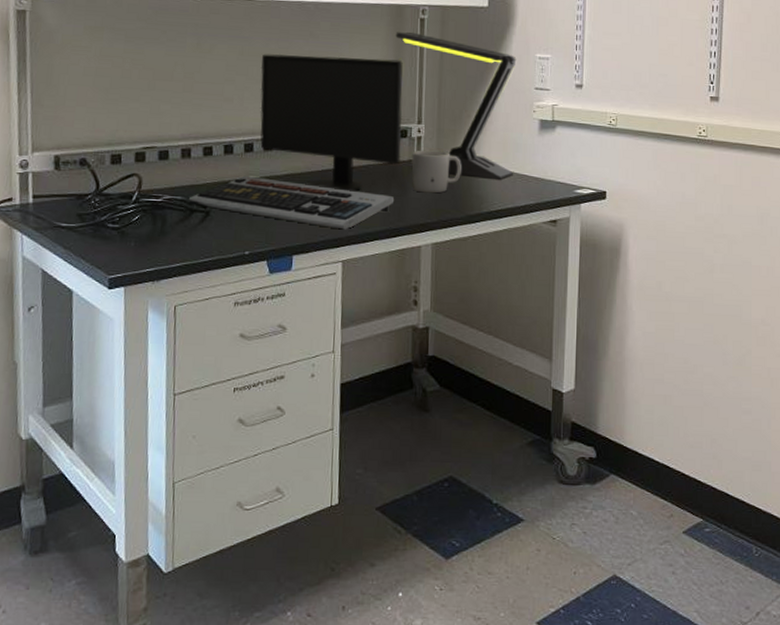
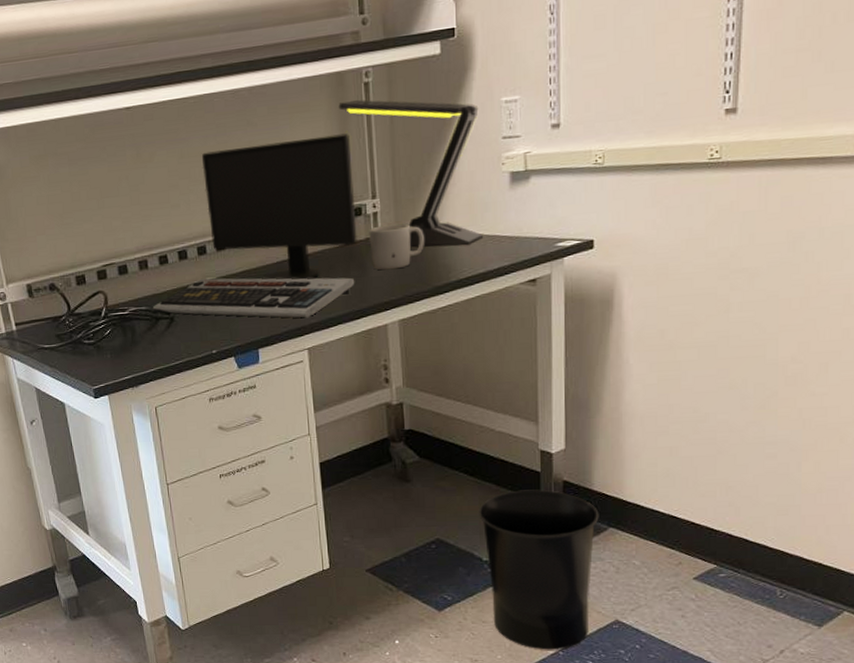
waste bin: none [492,428,602,607] -> present [479,489,599,650]

